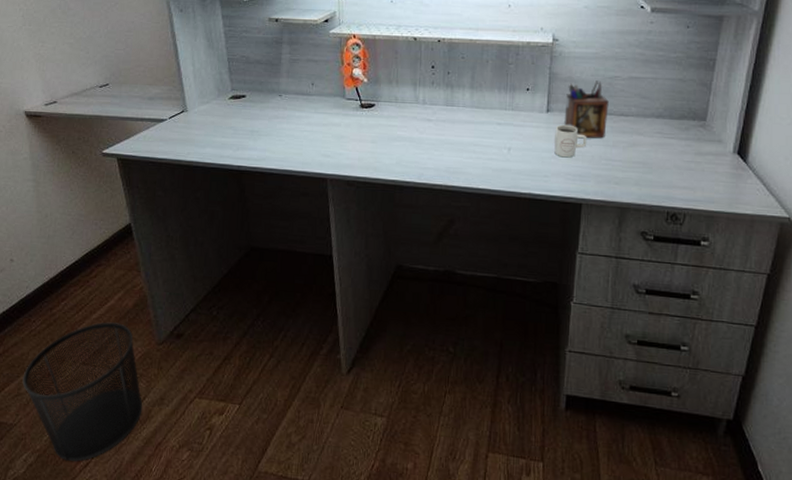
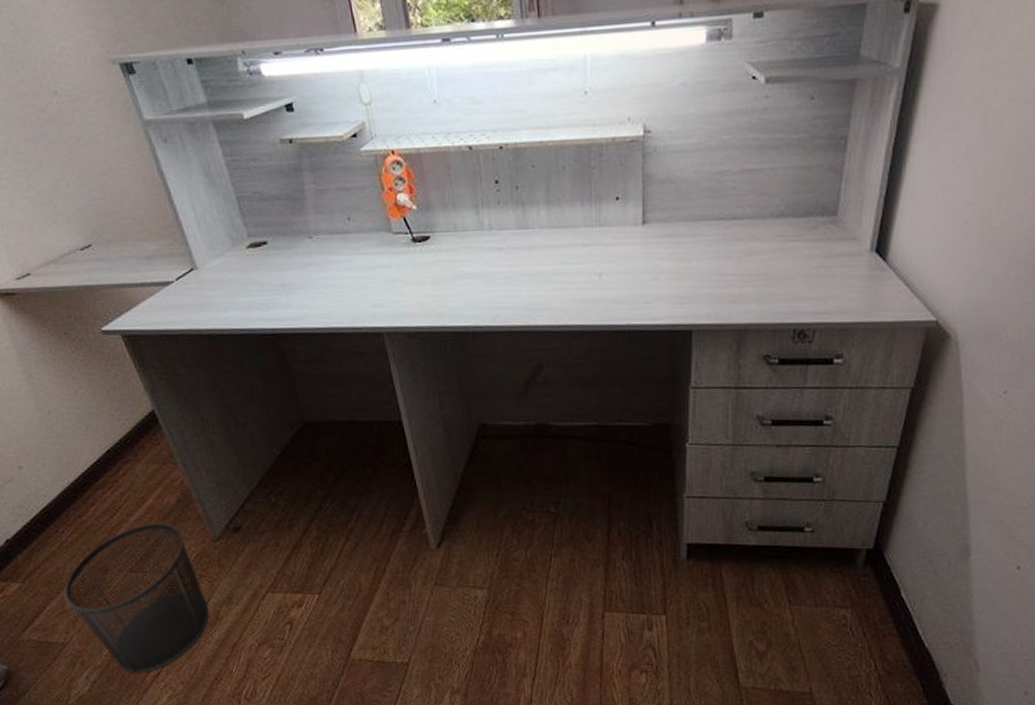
mug: present [554,124,587,158] -> none [654,237,694,278]
desk organizer: present [564,80,609,138] -> none [664,178,718,251]

